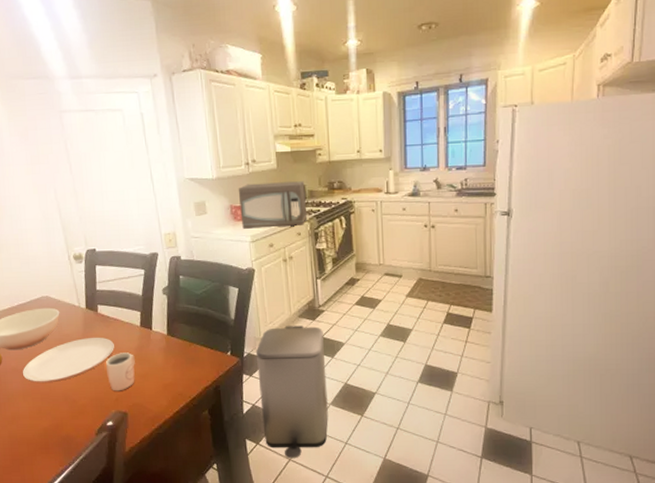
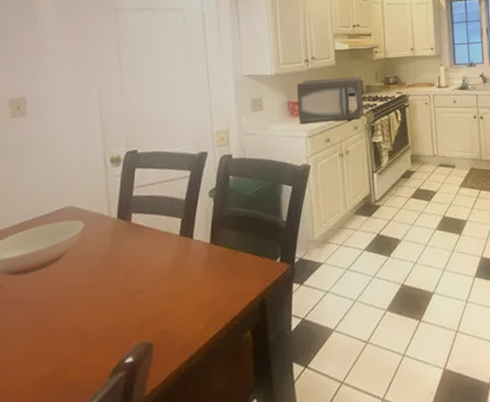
plate: present [23,337,114,382] -> none [25,251,146,315]
mug: present [106,352,135,391] -> none [133,267,169,317]
pedal bin: present [255,325,328,459] -> none [308,223,385,382]

